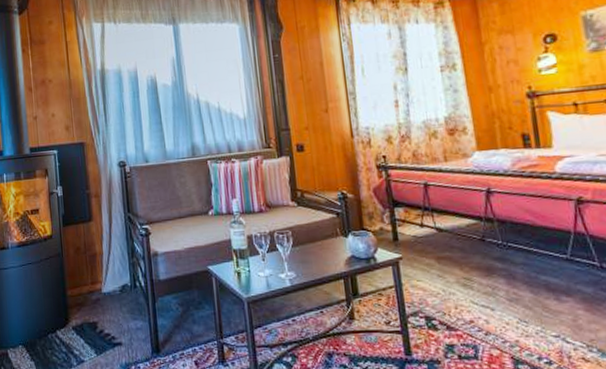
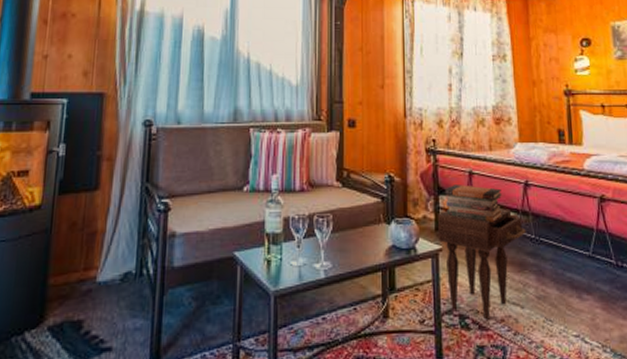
nightstand: none [394,216,492,321] -> present [437,209,526,320]
book stack: none [399,196,464,231] -> present [444,185,502,222]

